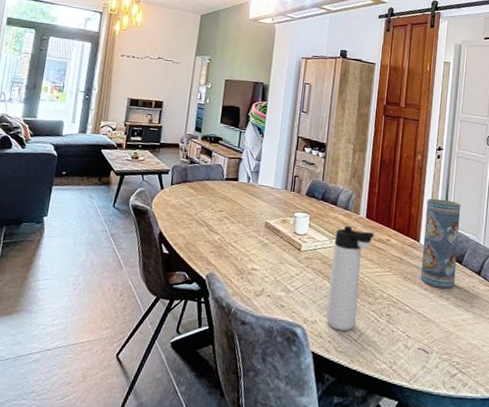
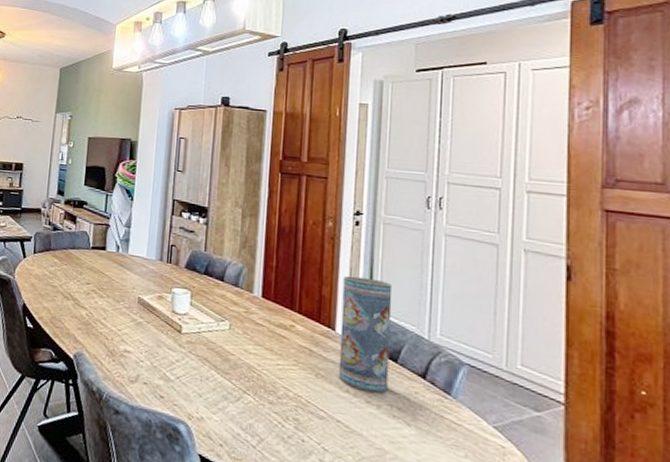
thermos bottle: present [326,226,375,331] -> none [215,306,274,435]

